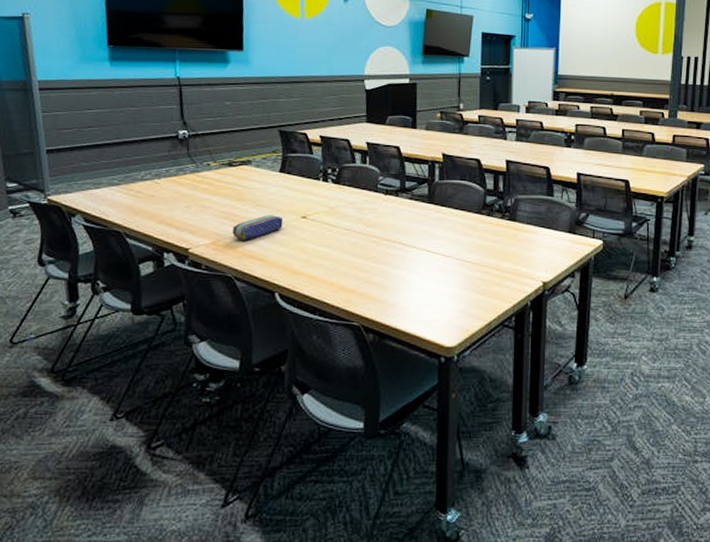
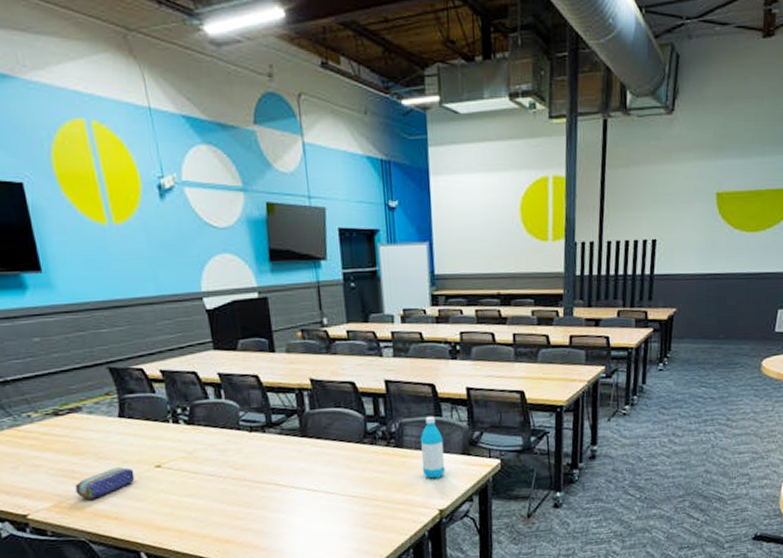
water bottle: none [531,195,553,253] -> present [420,416,446,479]

